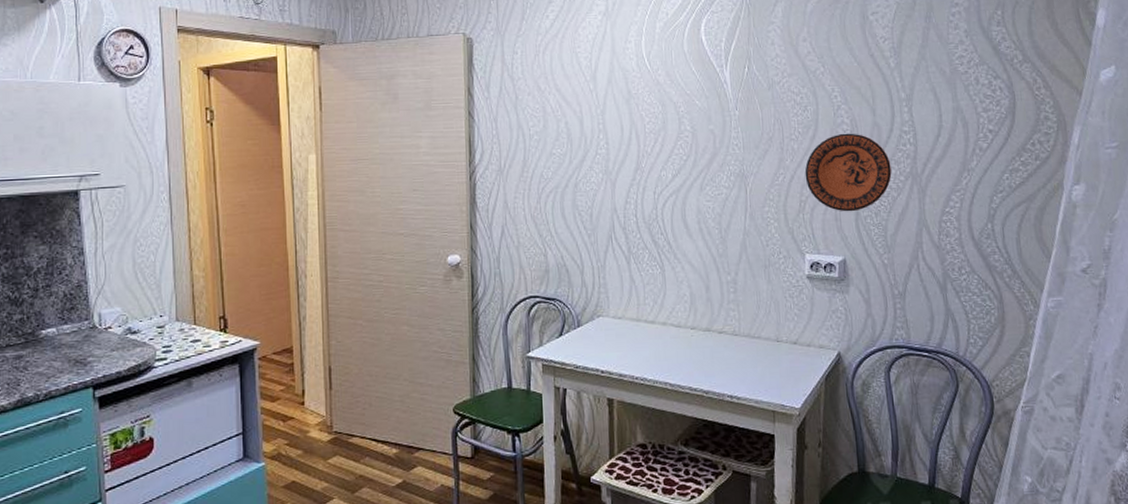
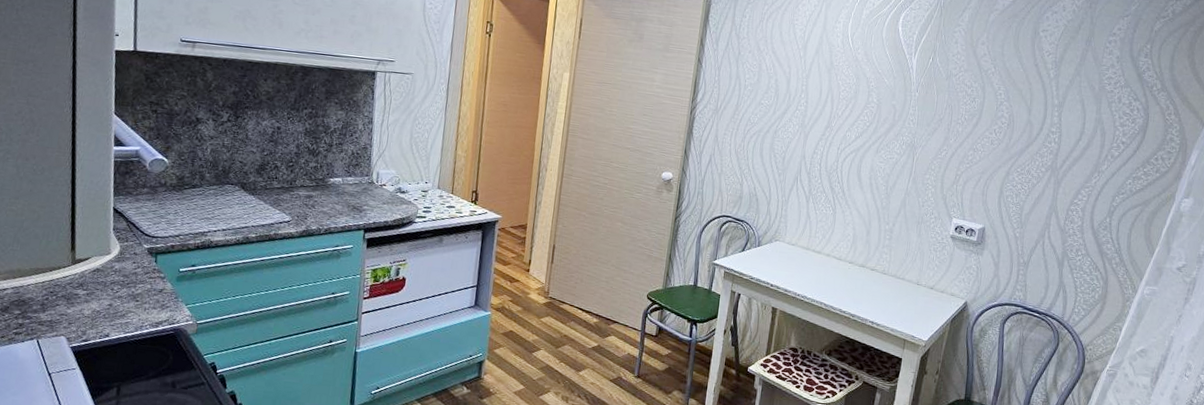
decorative plate: present [804,133,892,212] -> none [963,125,1036,190]

